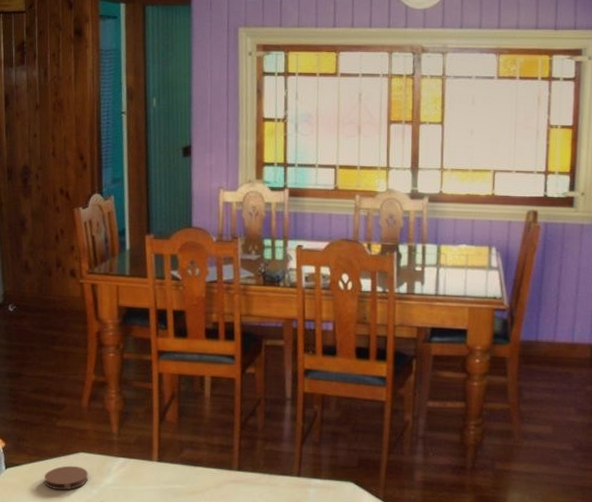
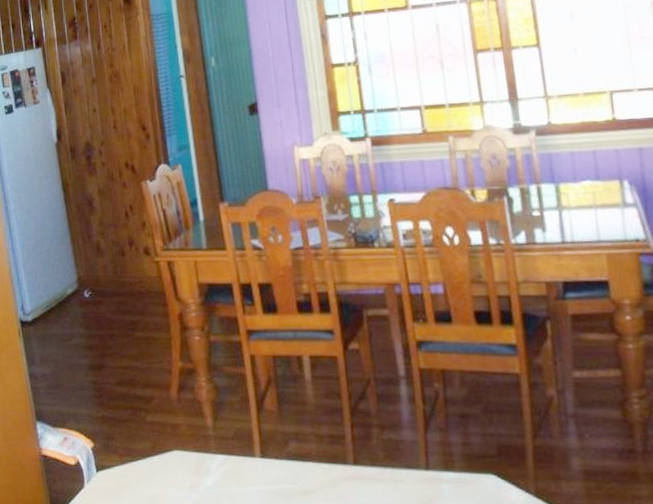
coaster: present [44,466,88,490] -> none [138,466,186,495]

